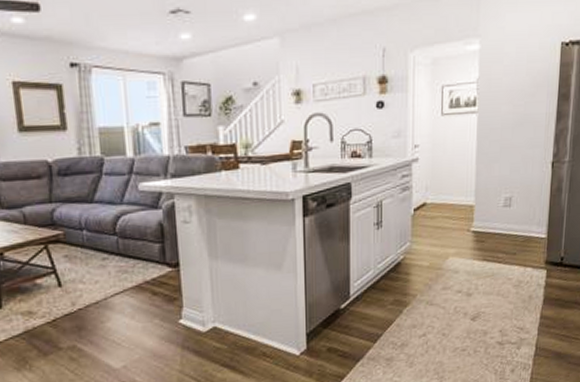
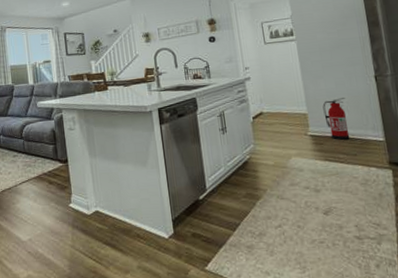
fire extinguisher: none [491,187,517,237] -> present [322,98,350,140]

